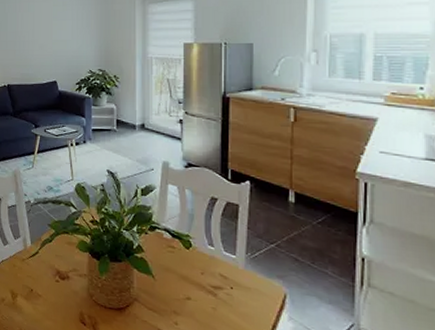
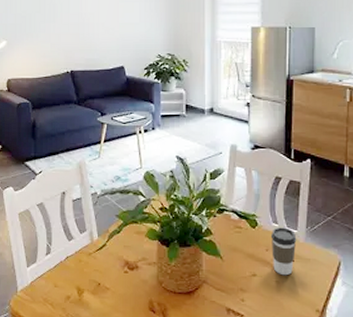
coffee cup: none [206,250,236,303] -> present [270,227,297,276]

